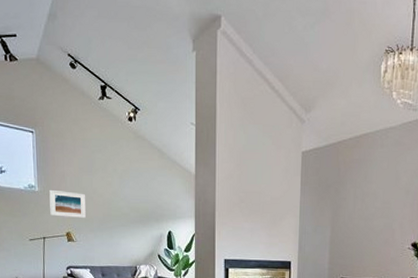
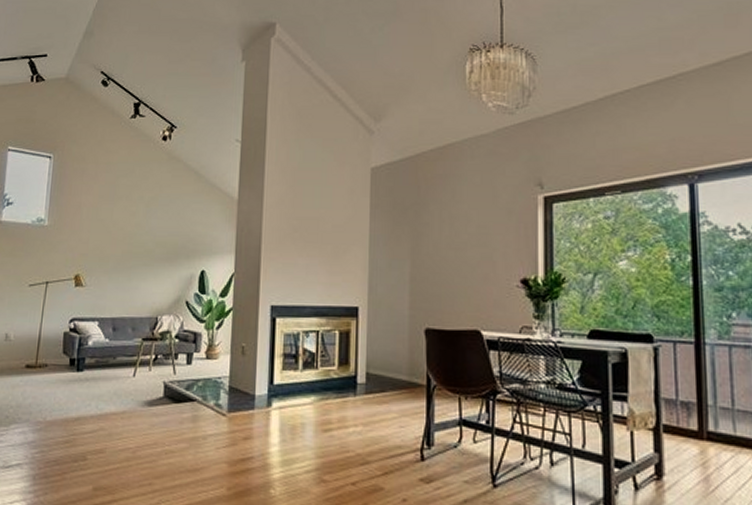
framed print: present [49,189,87,218] -> none [58,223,104,256]

